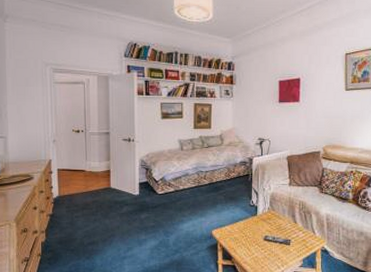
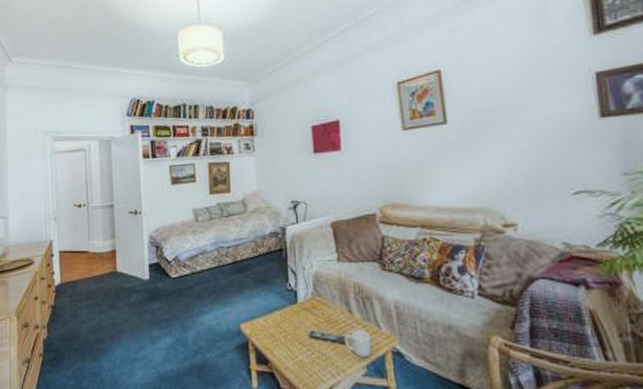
mug: none [289,235,308,255] -> present [344,330,372,358]

